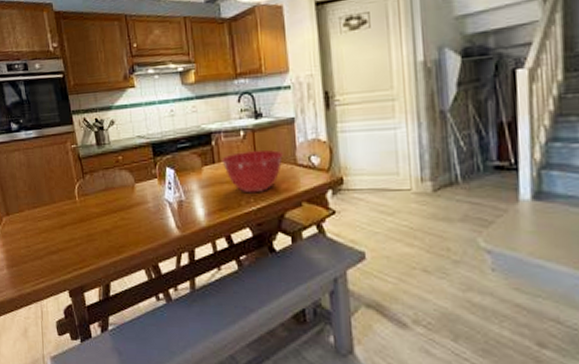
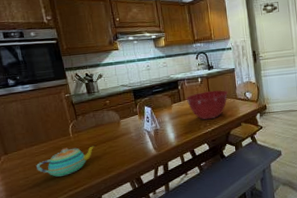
teapot: none [38,213,105,250] -> present [35,144,96,177]

